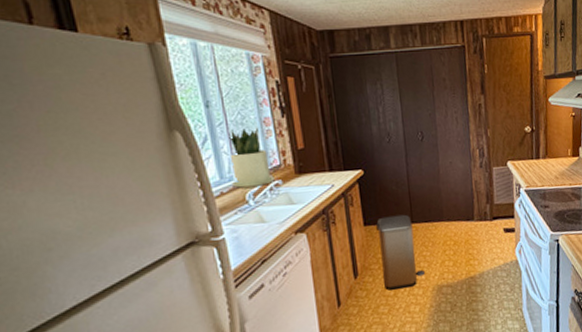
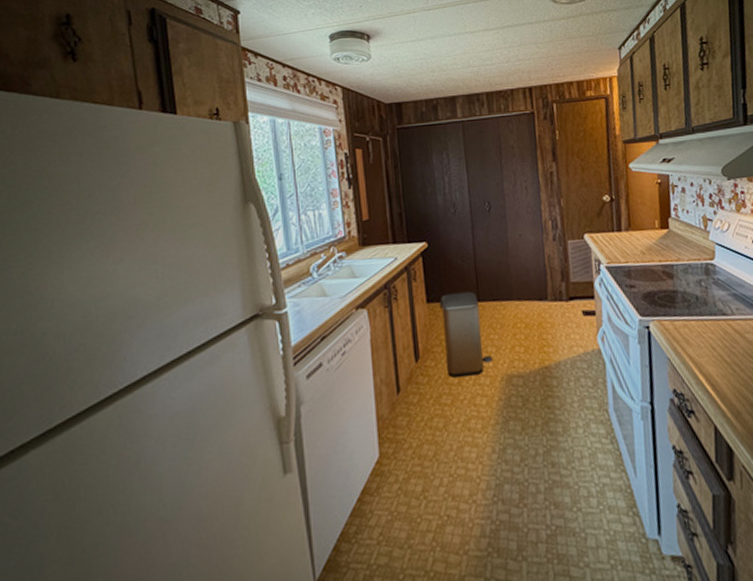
planter: present [229,127,275,188] -> none [297,199,339,260]

